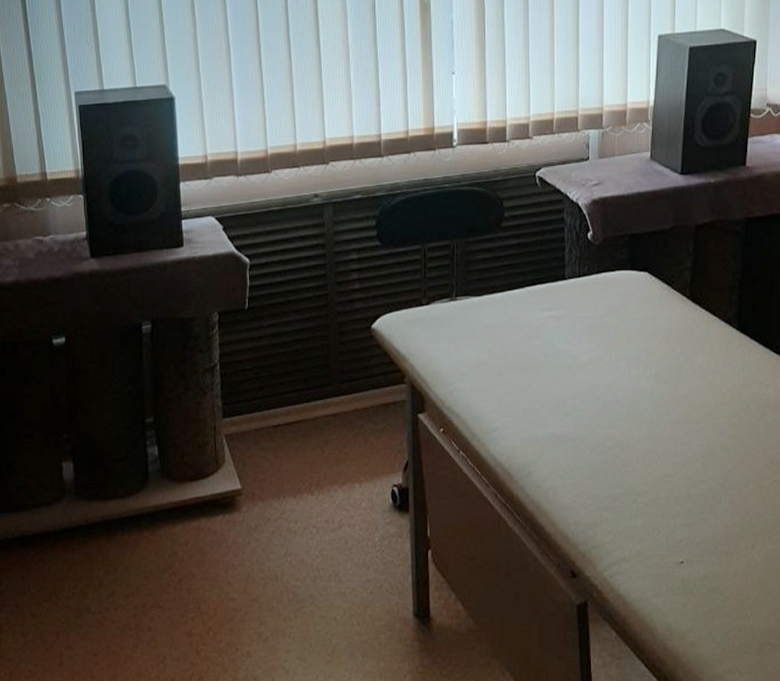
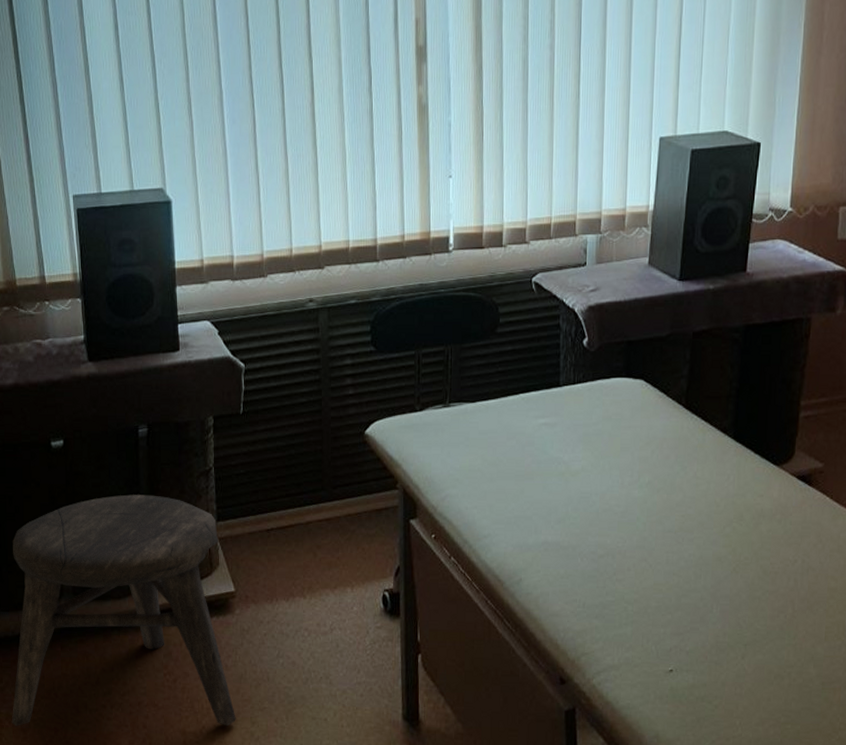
stool: none [11,392,244,632] -> present [11,494,236,727]

